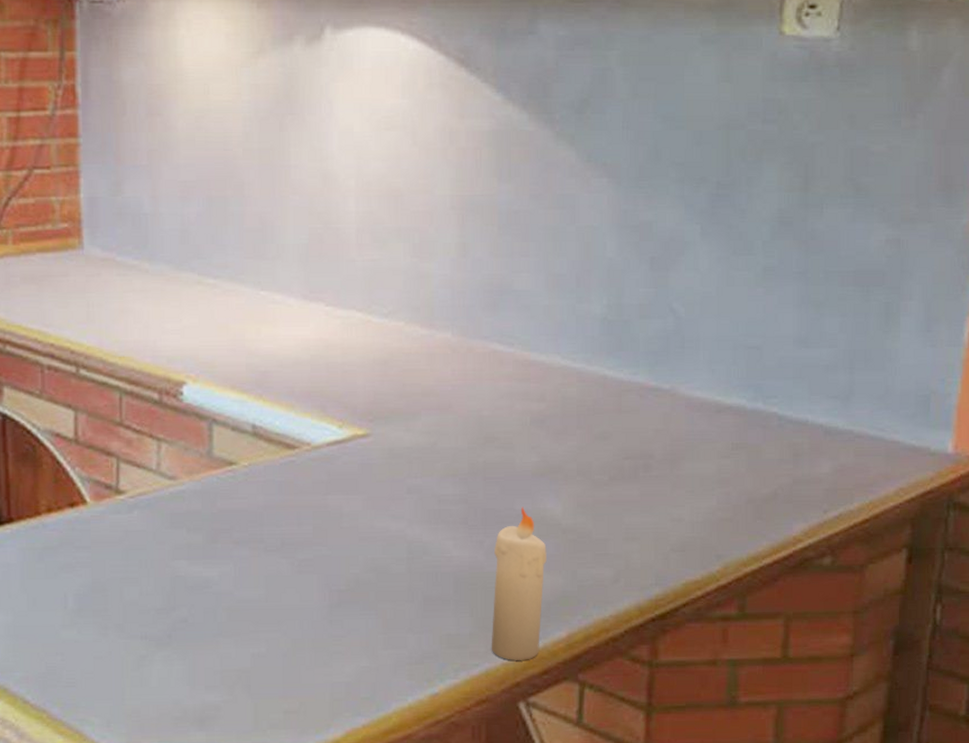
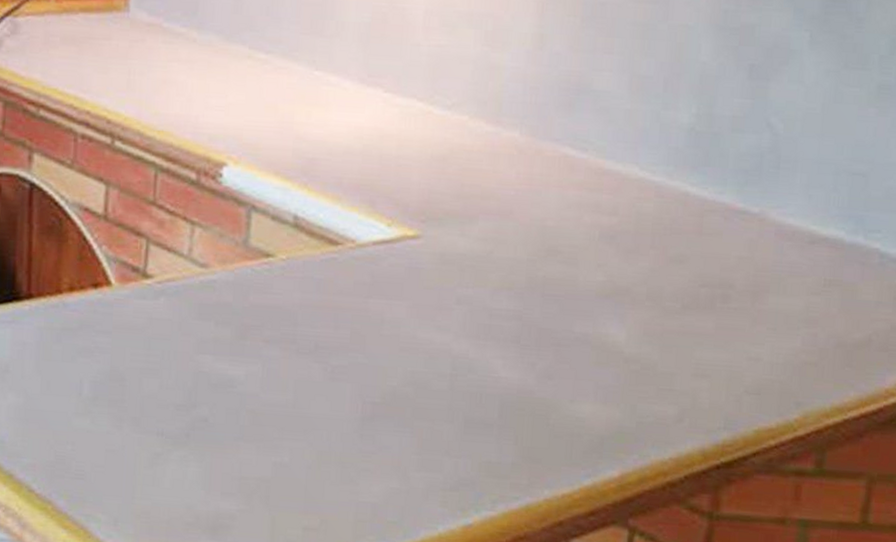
candle: present [491,507,547,660] -> none [534,329,605,498]

